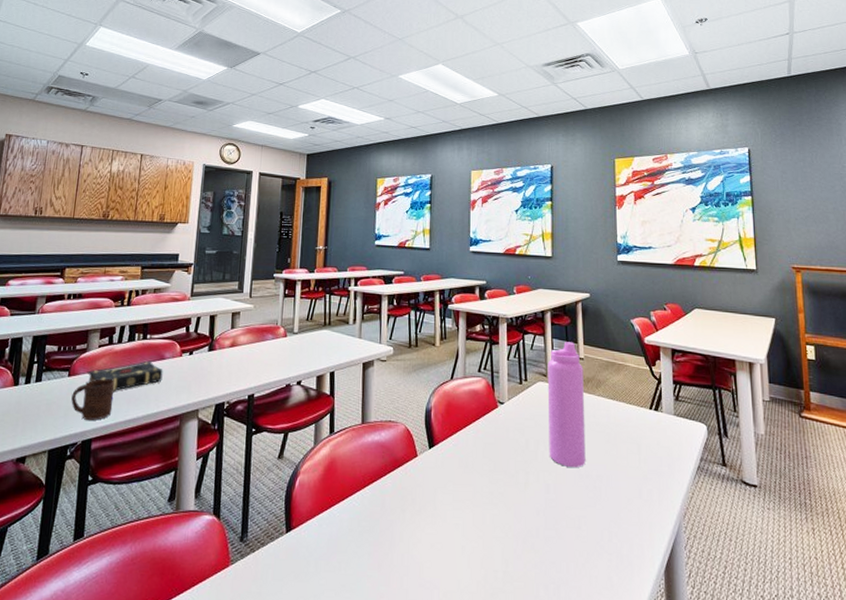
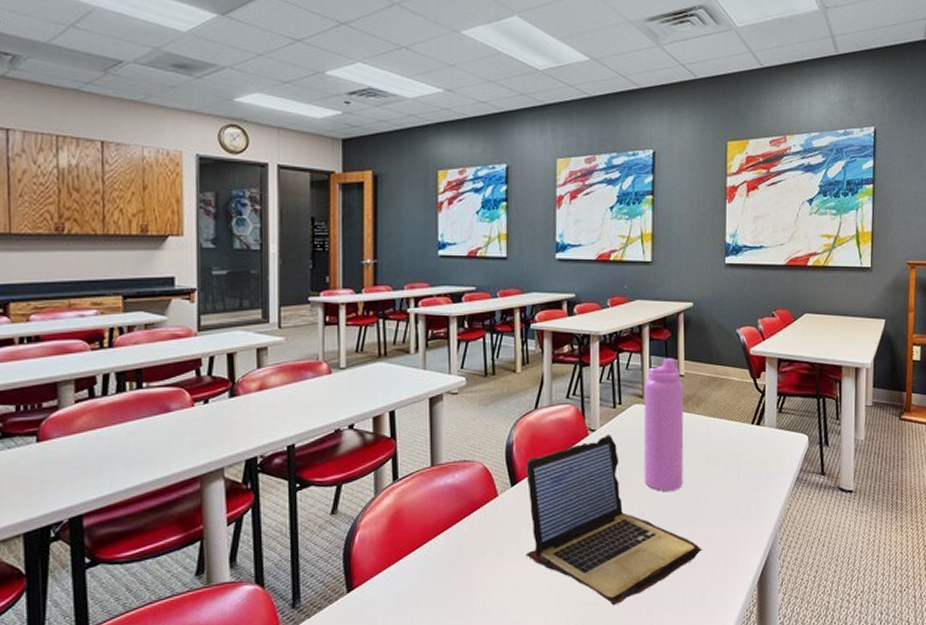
cup: present [71,379,115,420] -> none [46,441,106,493]
book: present [85,361,163,391] -> none [63,416,171,455]
laptop: none [440,408,607,577] -> present [525,434,703,606]

